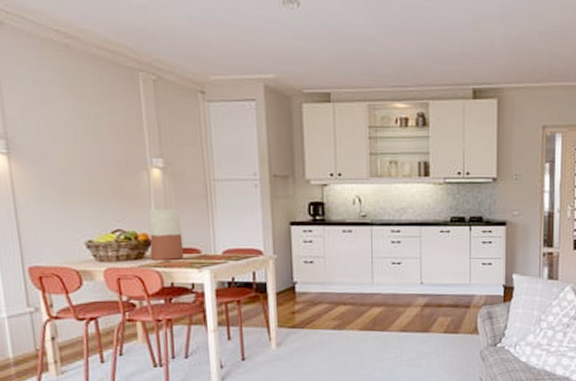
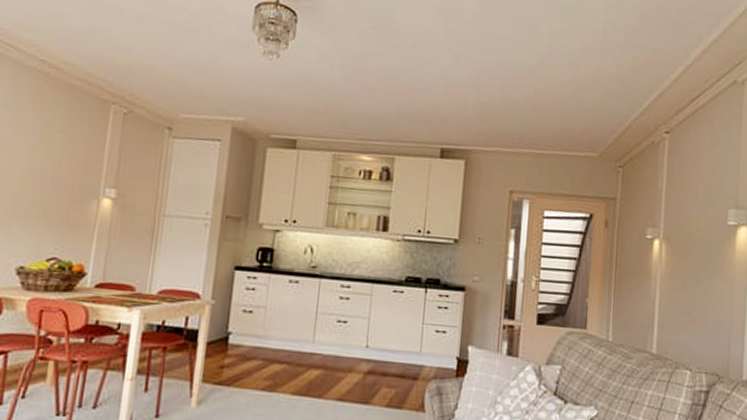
vase: present [149,210,184,261] -> none [80,240,122,297]

